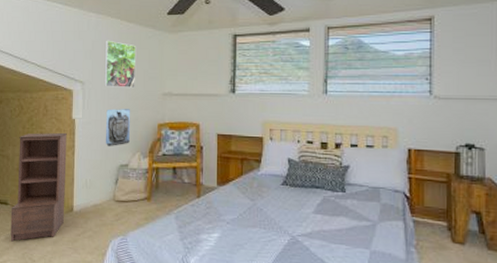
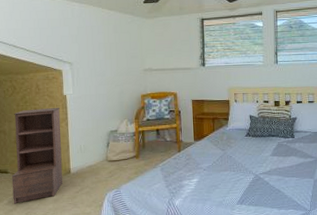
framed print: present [104,40,137,88] -> none [89,26,119,66]
wall sculpture: present [106,109,131,146] -> none [94,84,117,116]

